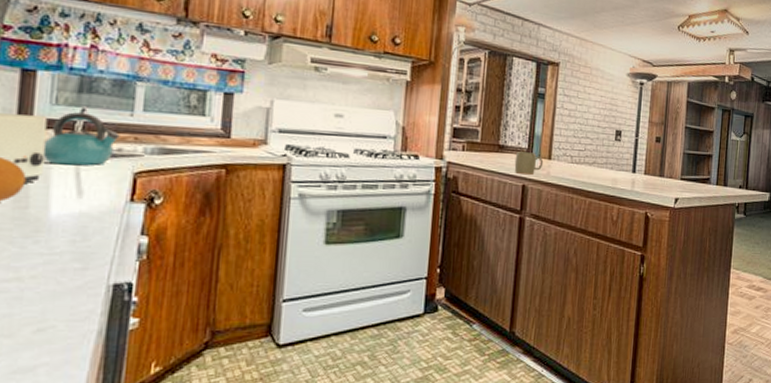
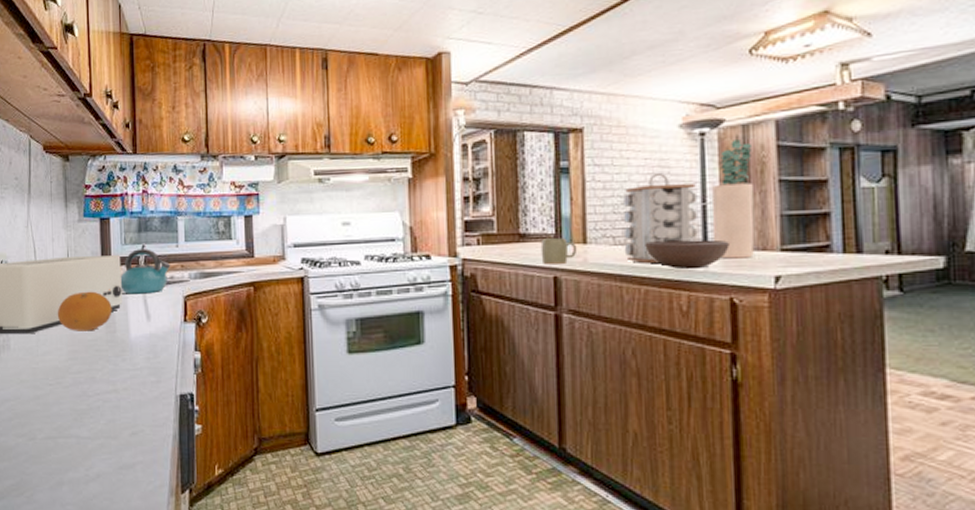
spice rack: none [578,108,633,182] -> present [623,172,698,265]
bowl: none [593,163,650,189] -> present [645,239,730,270]
vase: none [639,87,672,183] -> present [711,133,755,259]

